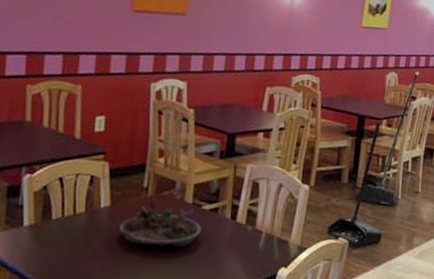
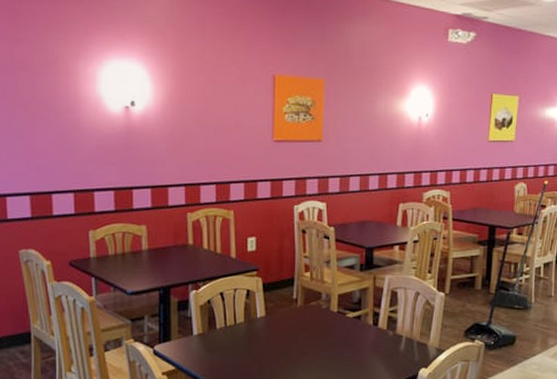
succulent planter: present [119,199,201,248] -> none [275,309,347,351]

